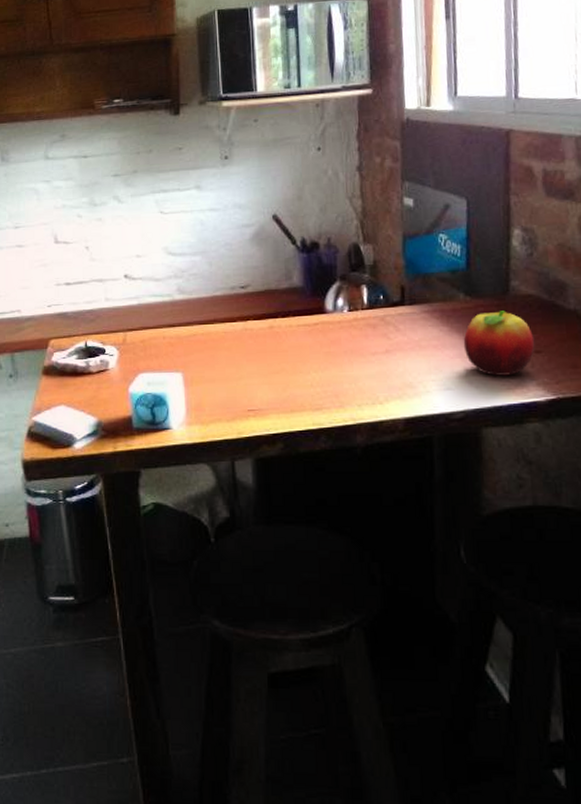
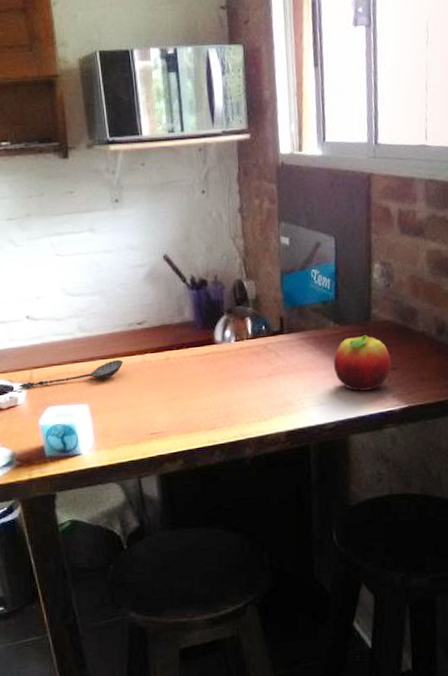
spoon: none [112,325,223,352] -> present [19,359,124,388]

